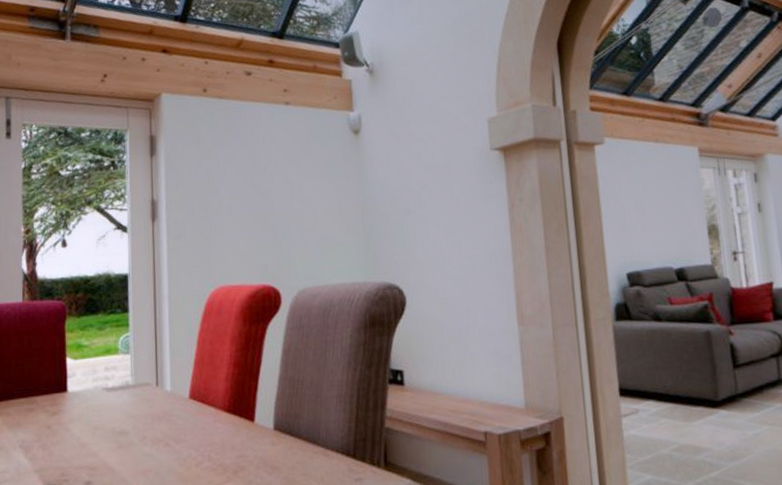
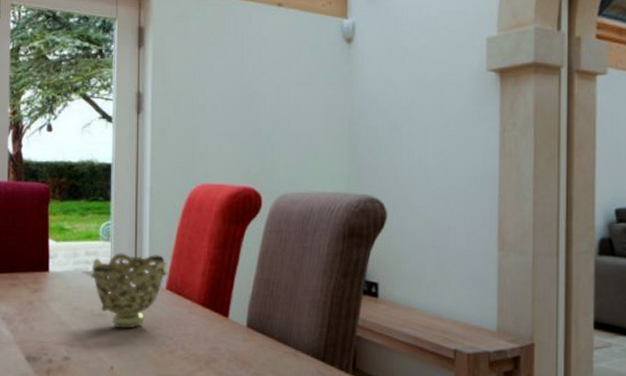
decorative bowl: none [110,363,191,445] -> present [90,253,168,329]

